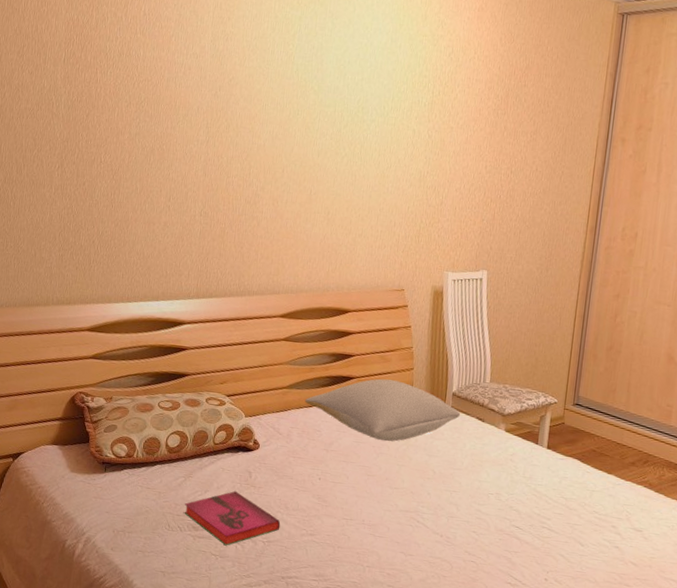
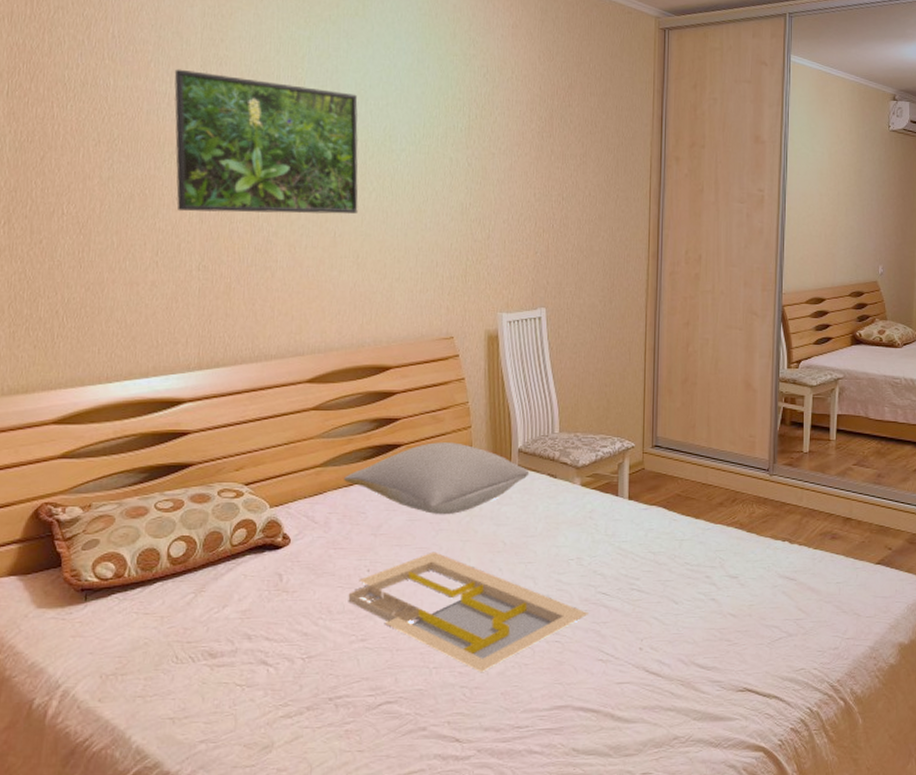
hardback book: present [184,490,281,546] -> none [196,600,323,671]
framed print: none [186,43,337,175] -> present [174,69,358,214]
serving tray: none [302,470,502,577] -> present [348,551,589,672]

